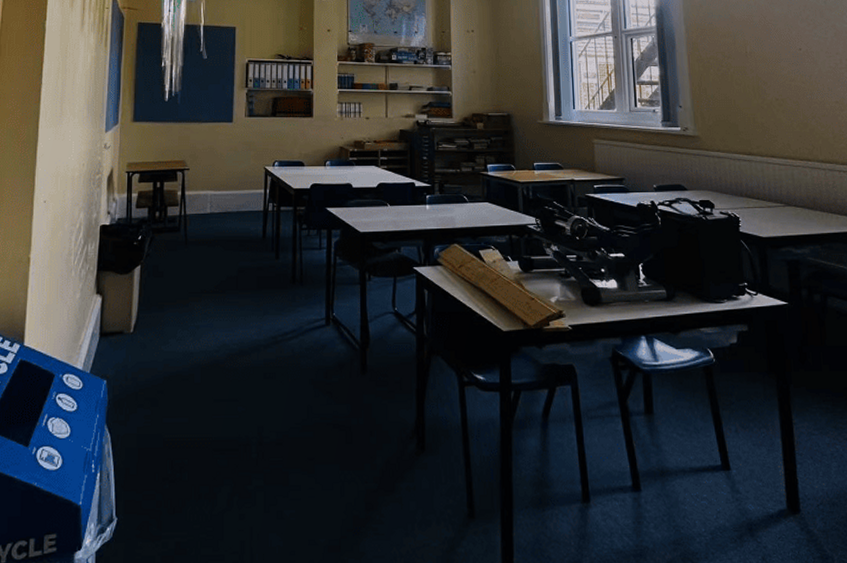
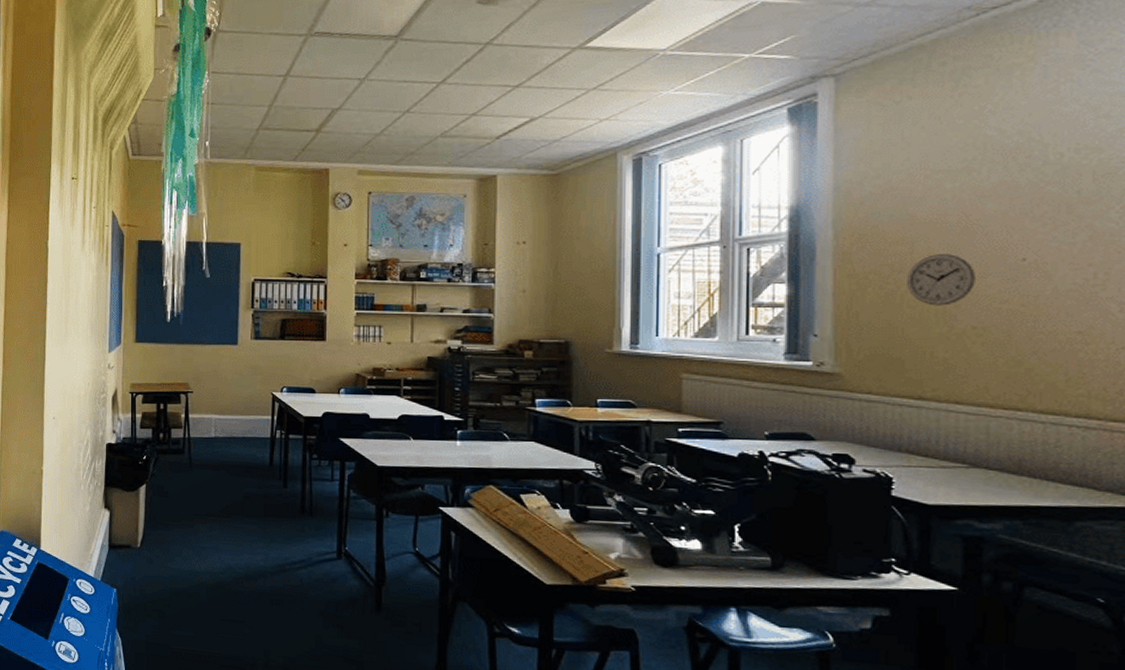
wall clock: none [733,45,774,83] -> present [907,254,975,306]

